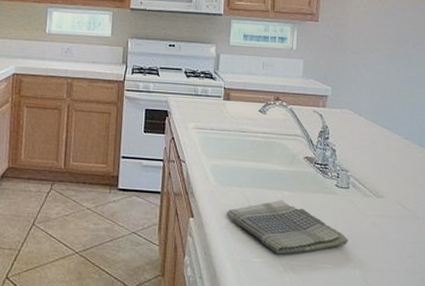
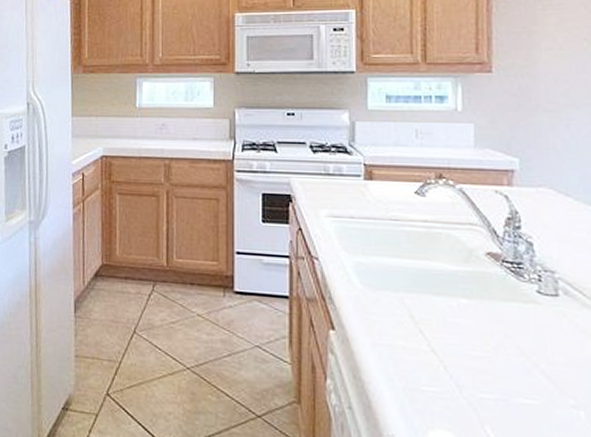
dish towel: present [226,200,348,255] -> none [379,309,564,383]

